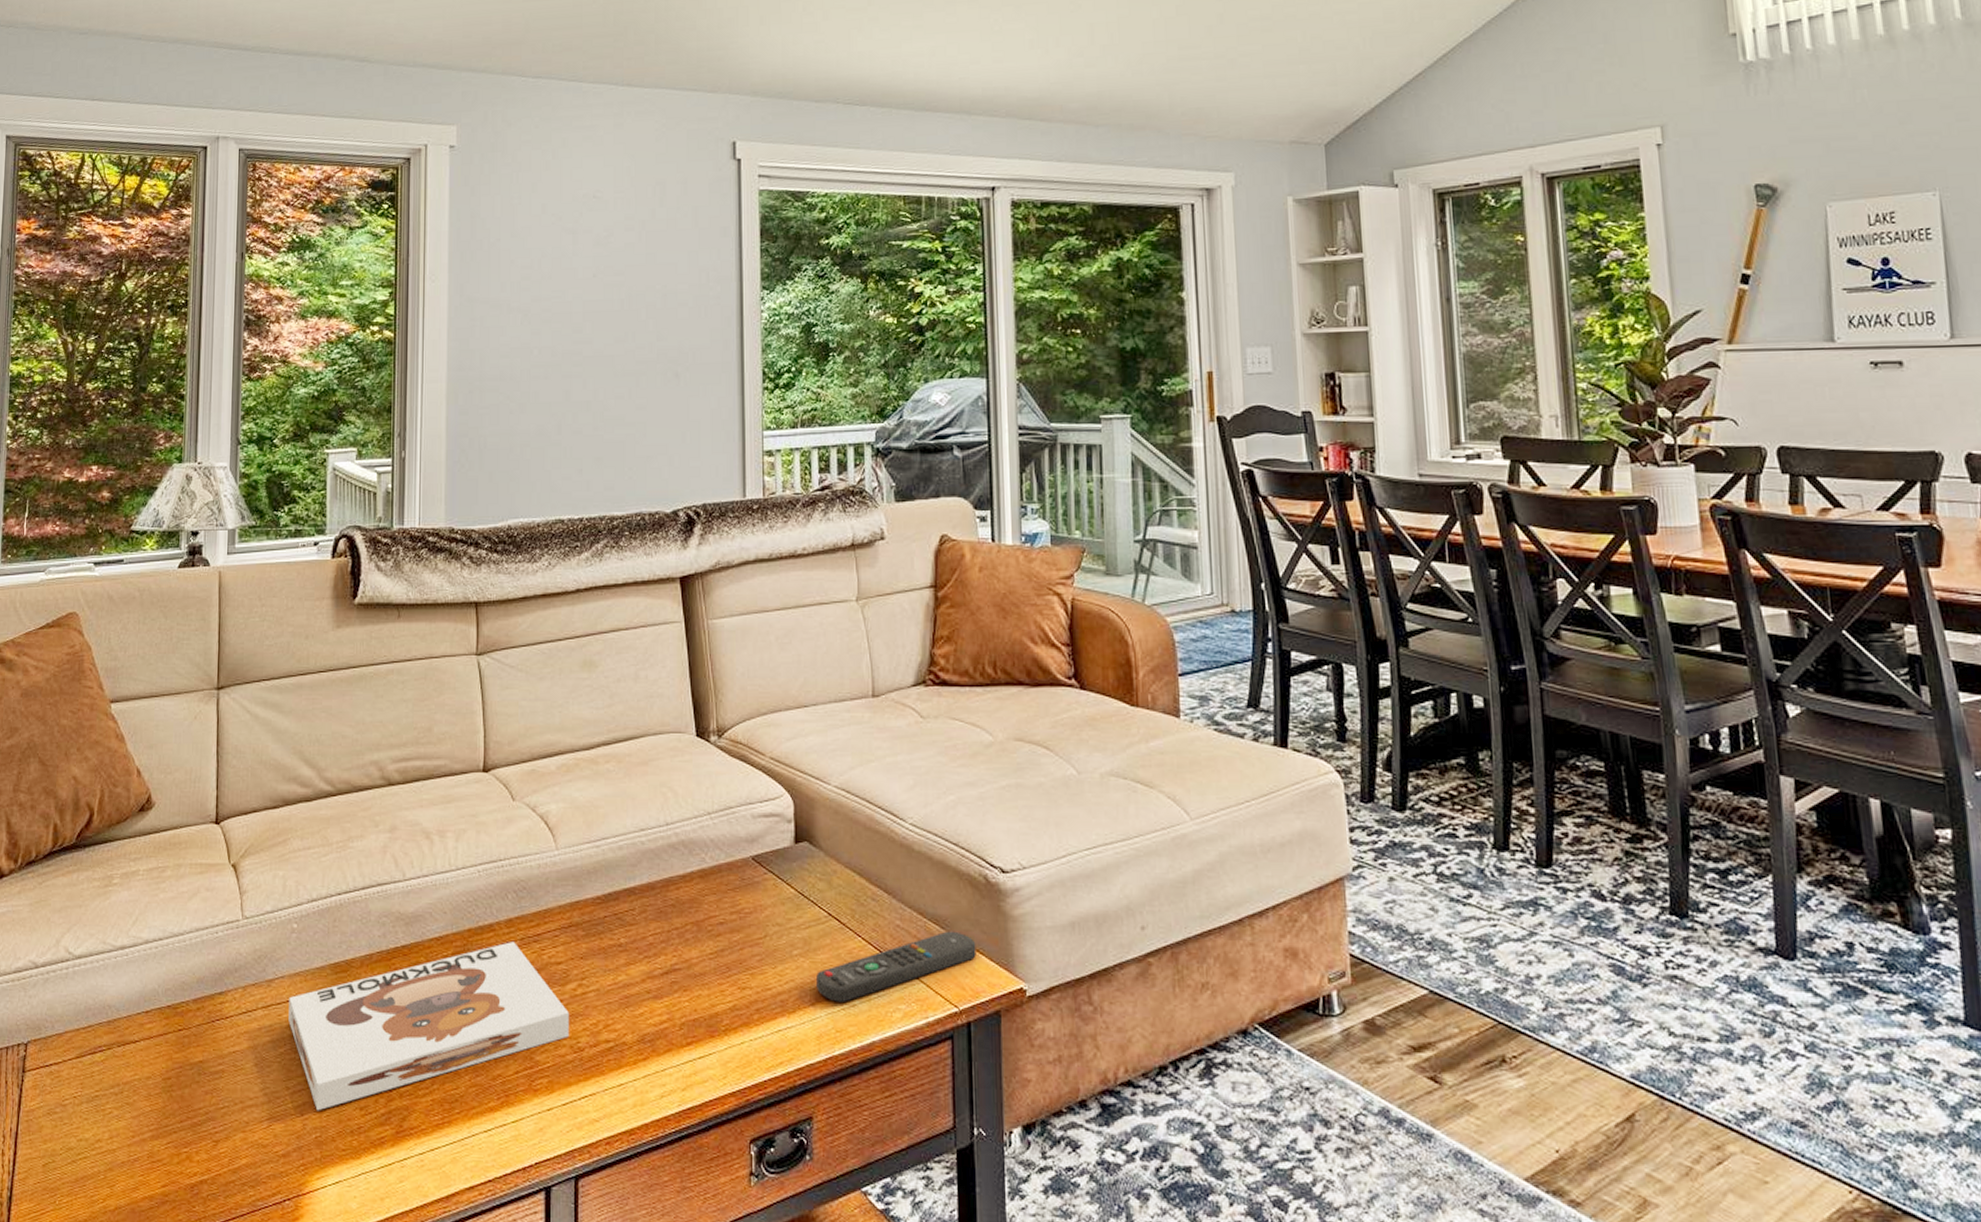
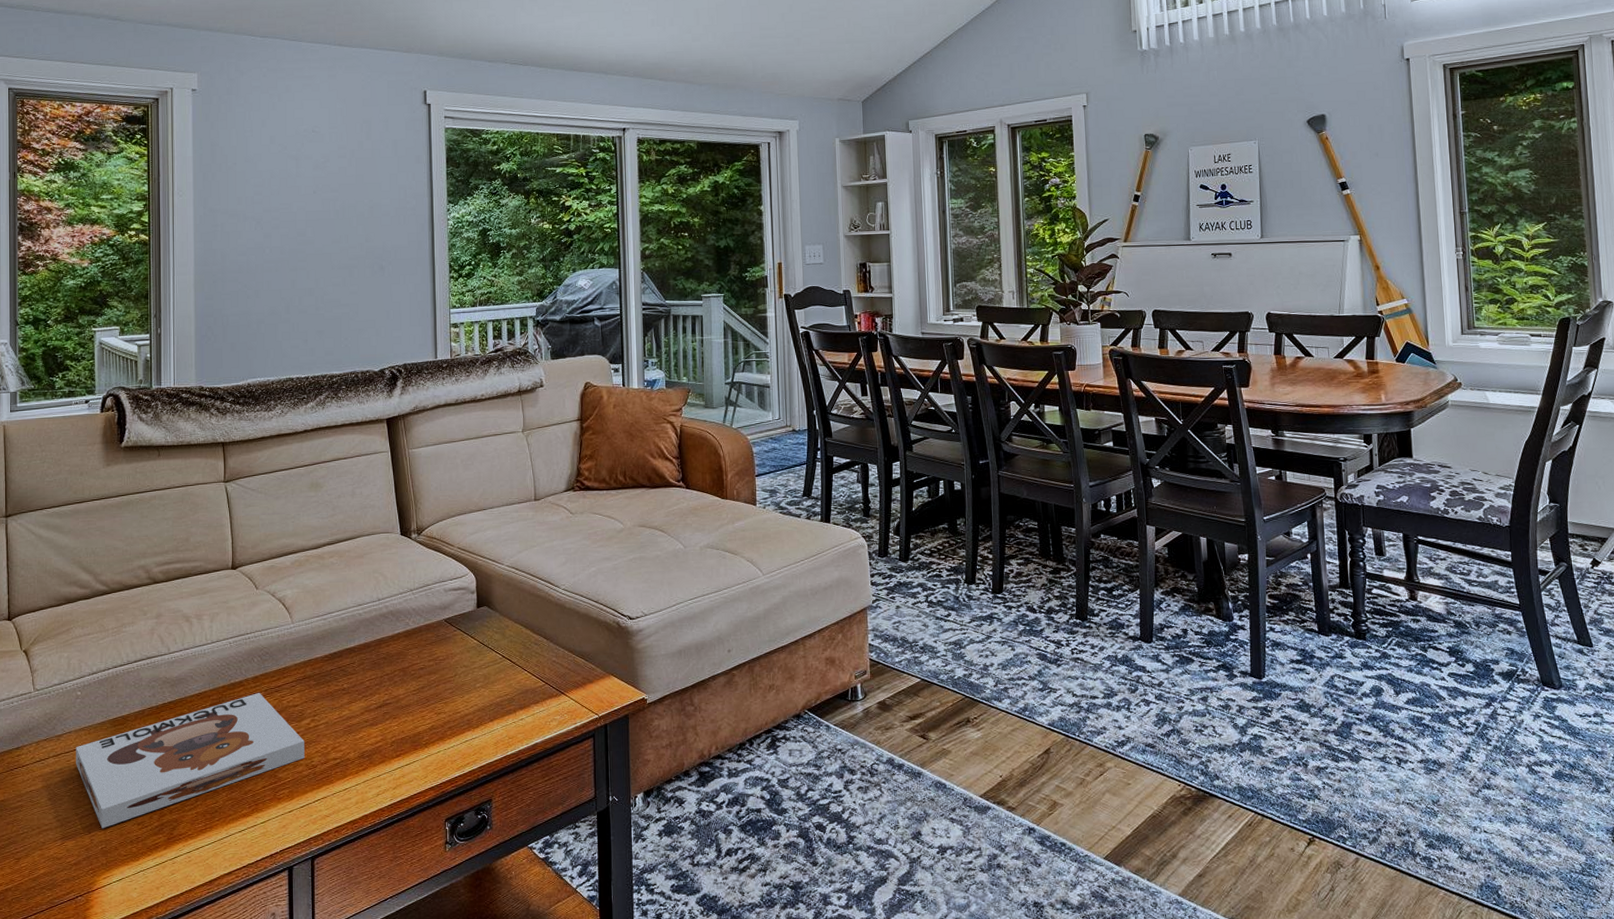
remote control: present [816,931,976,1002] -> none [494,662,611,718]

